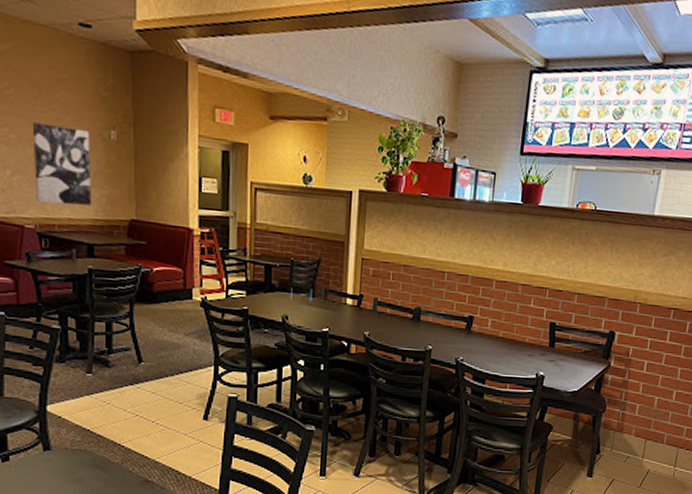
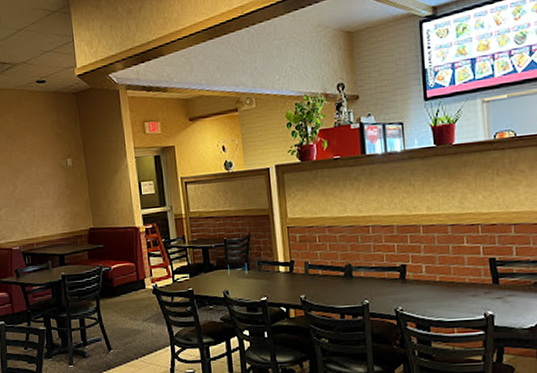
wall art: present [32,122,92,205] -> none [10,163,60,228]

